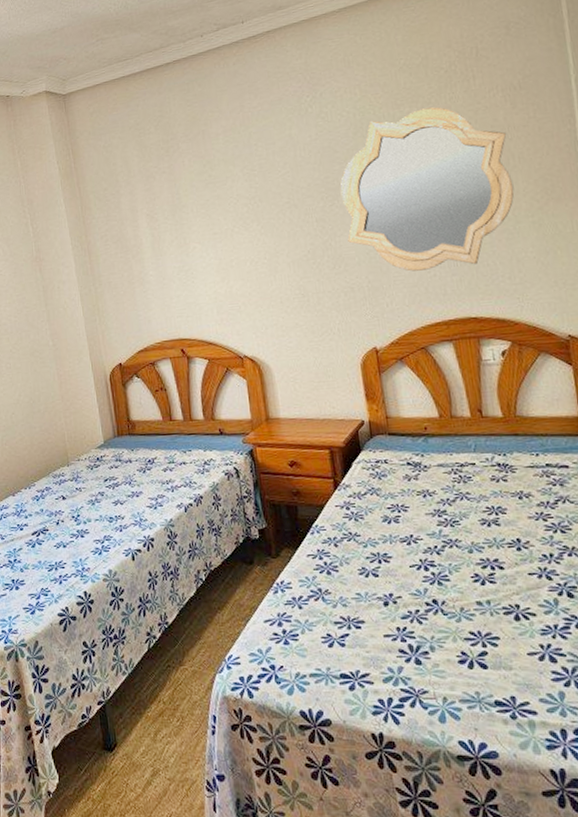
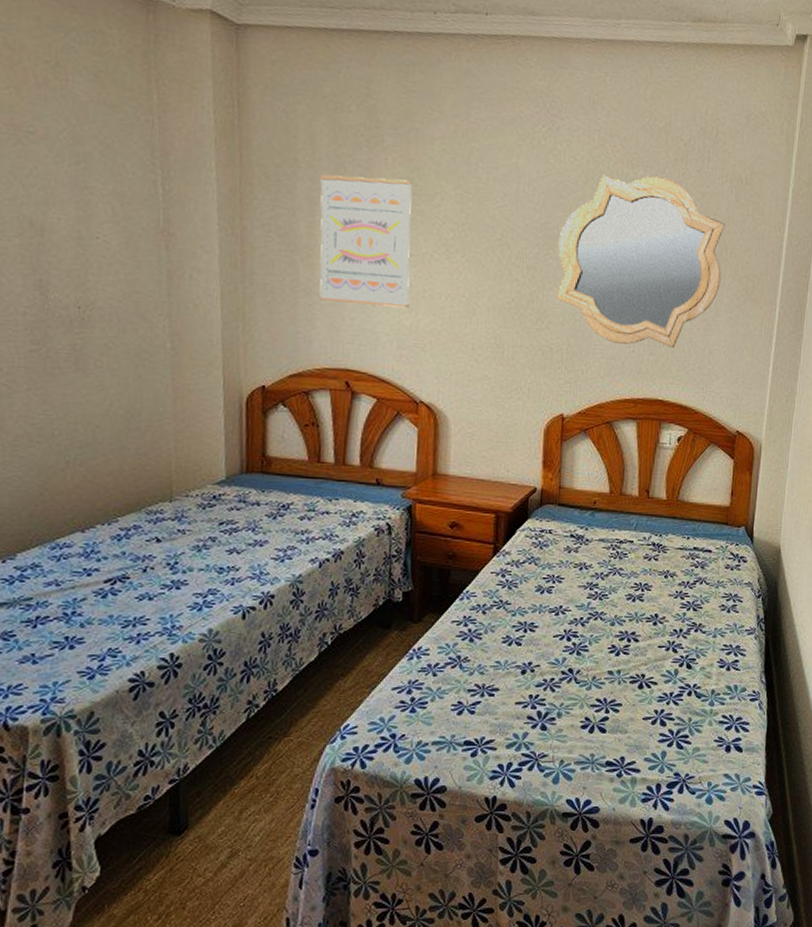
wall art: none [137,173,221,287] -> present [319,175,413,308]

